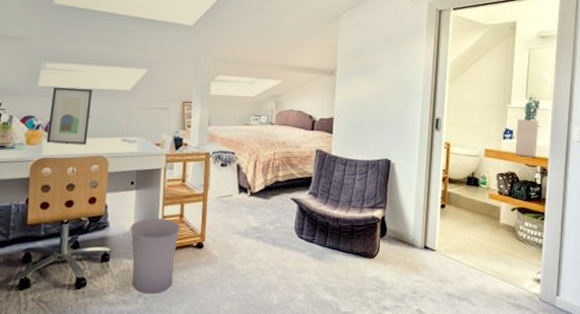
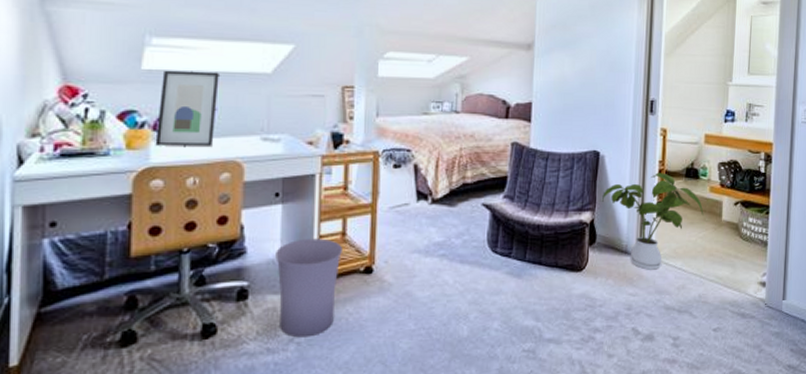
house plant: none [391,179,483,262] -> present [601,172,704,270]
vase: present [515,95,541,158] -> none [737,70,764,143]

